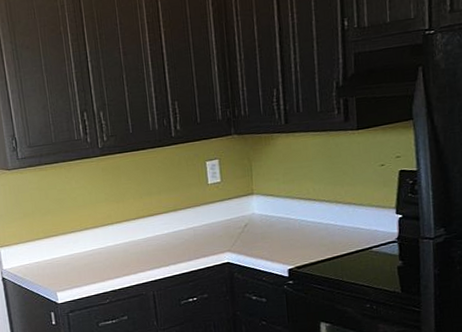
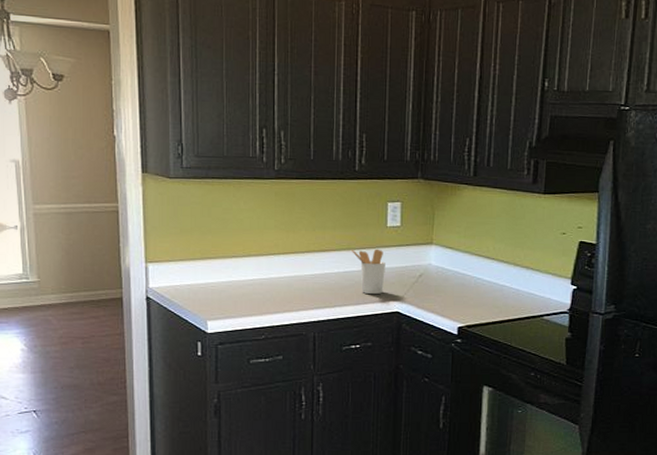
utensil holder: none [177,206,213,250] -> present [351,249,386,295]

